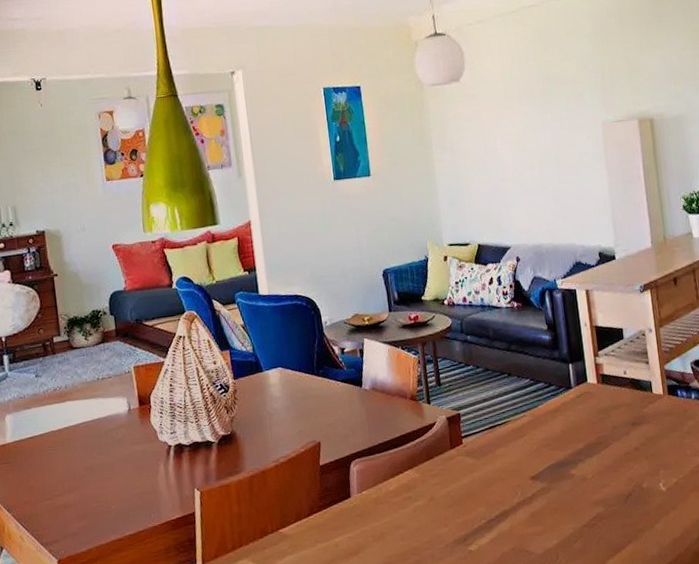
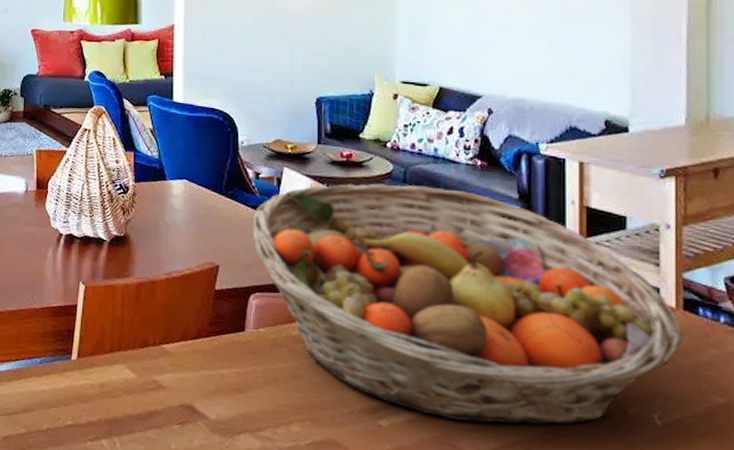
fruit basket: none [343,331,671,530] -> present [252,183,682,424]

